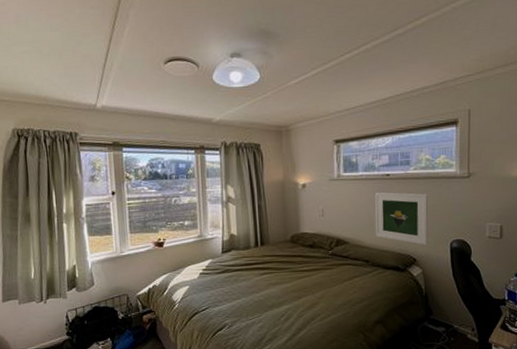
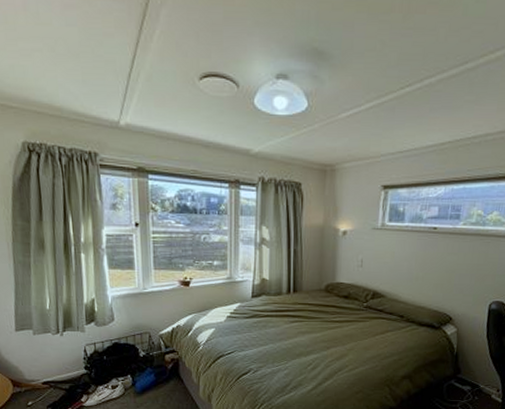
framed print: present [374,192,429,246] -> none [413,245,474,305]

